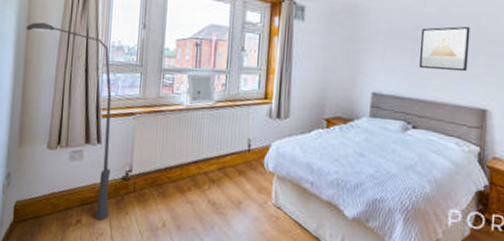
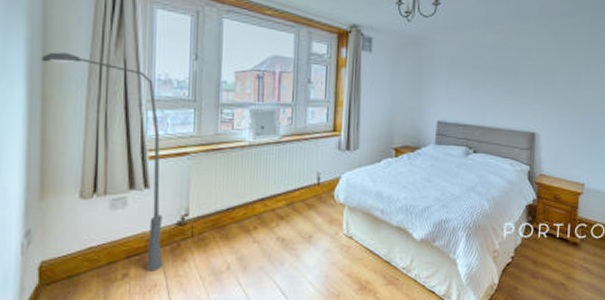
wall art: present [418,26,471,72] -> none [478,58,523,100]

